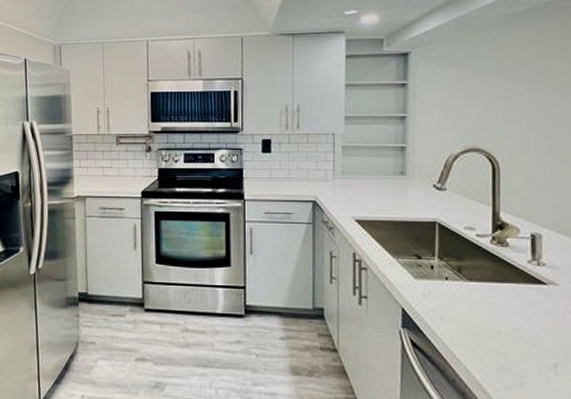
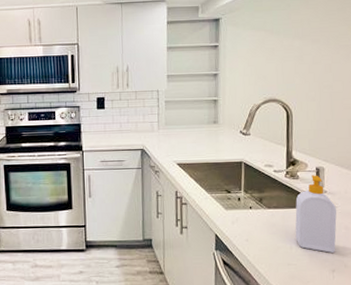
soap bottle: none [504,243,560,342] -> present [295,175,337,253]

